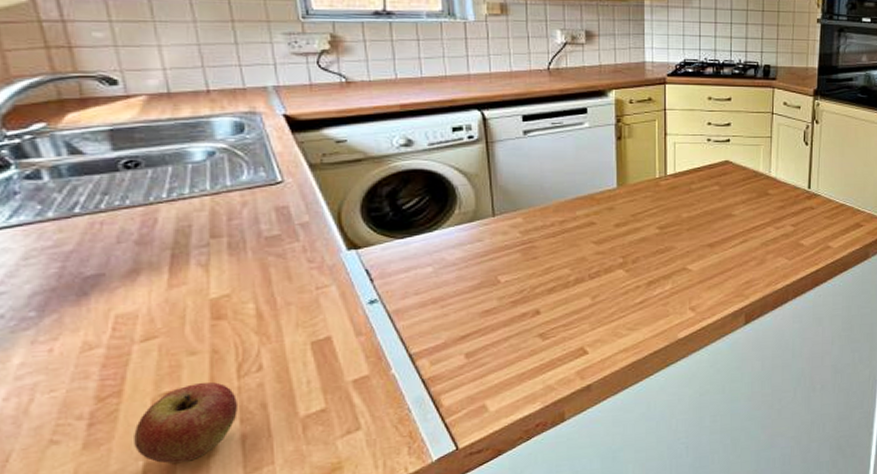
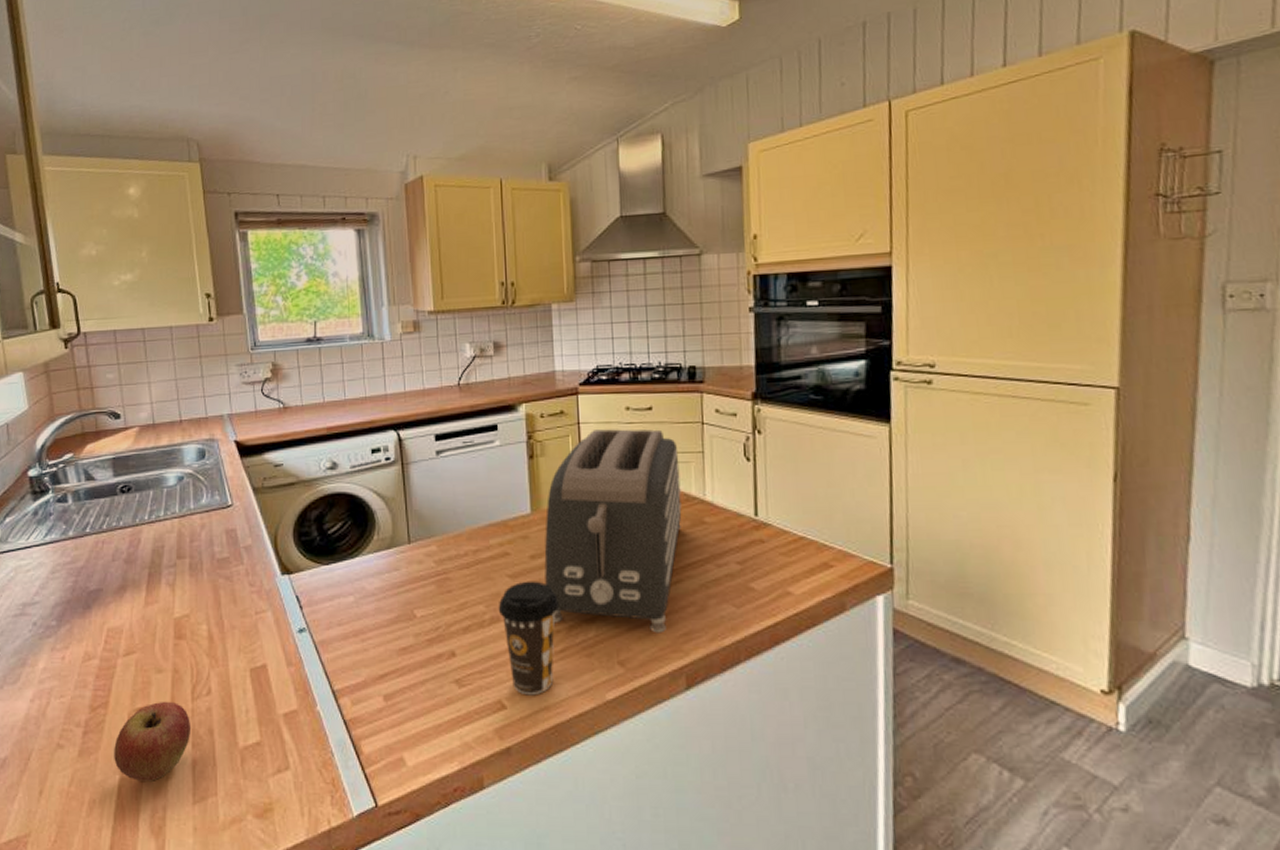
coffee cup: none [582,245,639,341] -> present [498,581,559,696]
toaster: none [628,116,751,283] -> present [544,429,682,633]

